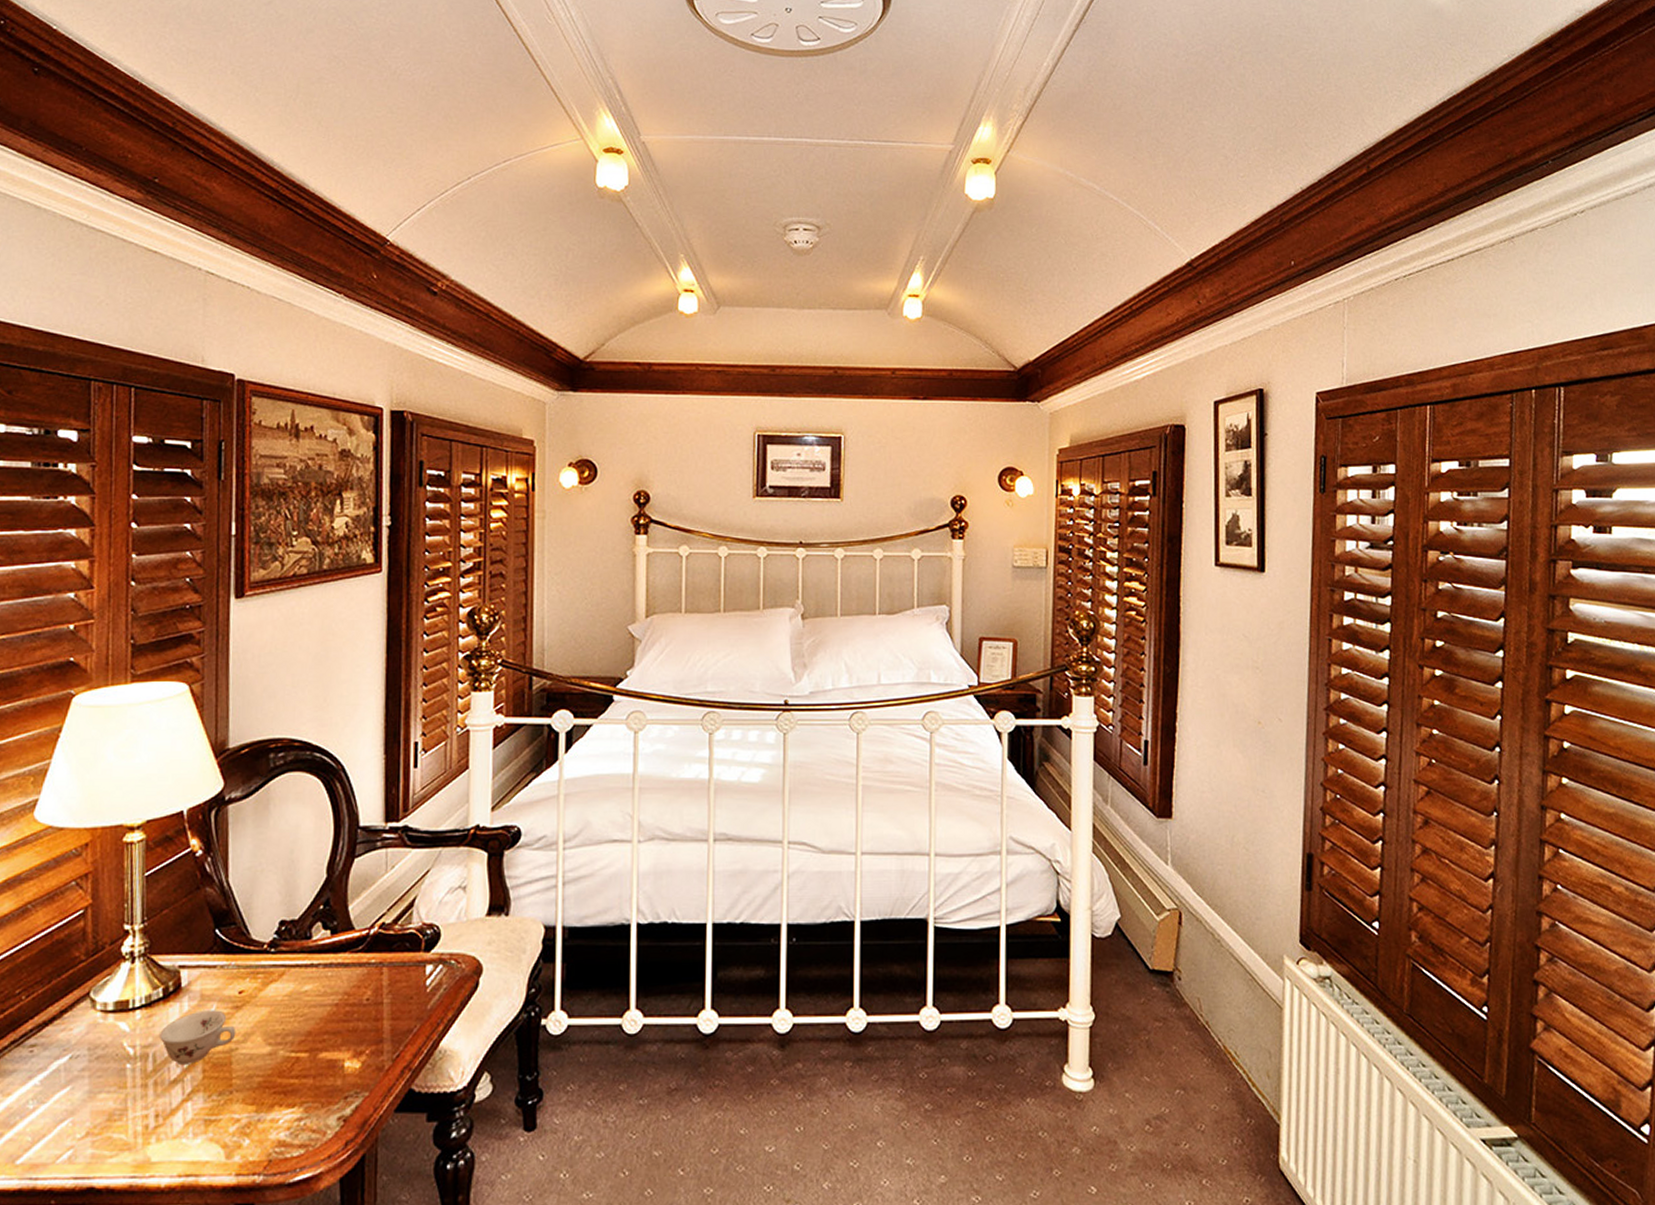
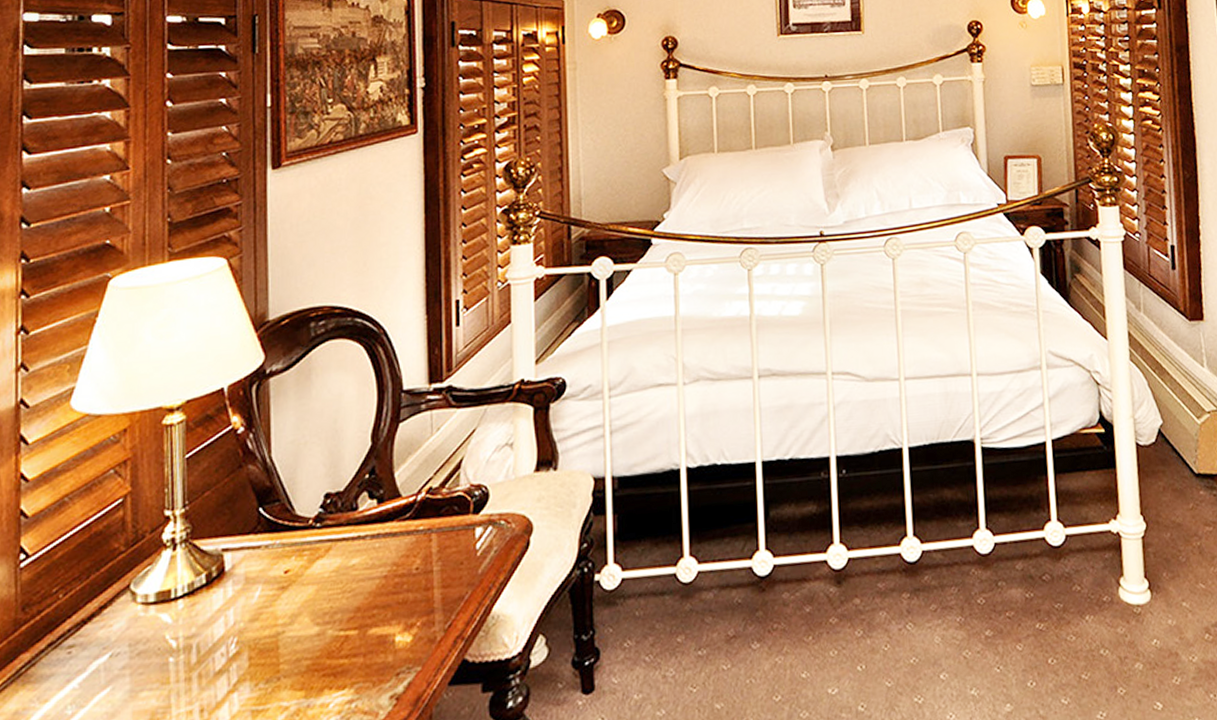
teacup: present [160,1010,236,1066] -> none [203,592,283,655]

